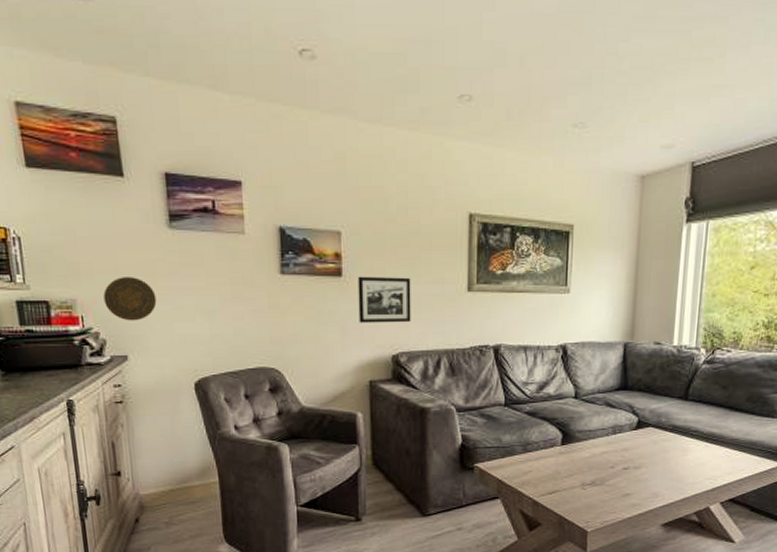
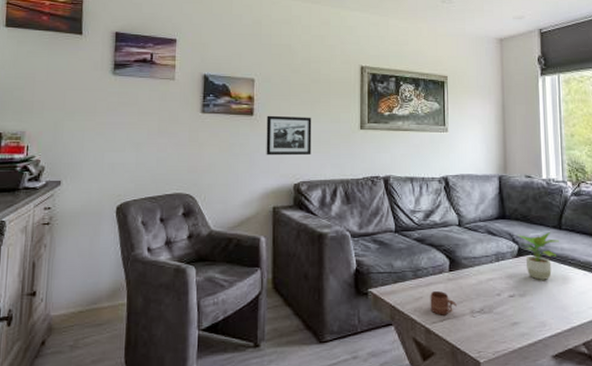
decorative plate: present [103,277,157,321] -> none [49,114,94,151]
mug: none [539,465,567,488] -> present [430,291,457,315]
potted plant: none [638,403,683,452] -> present [517,232,559,280]

